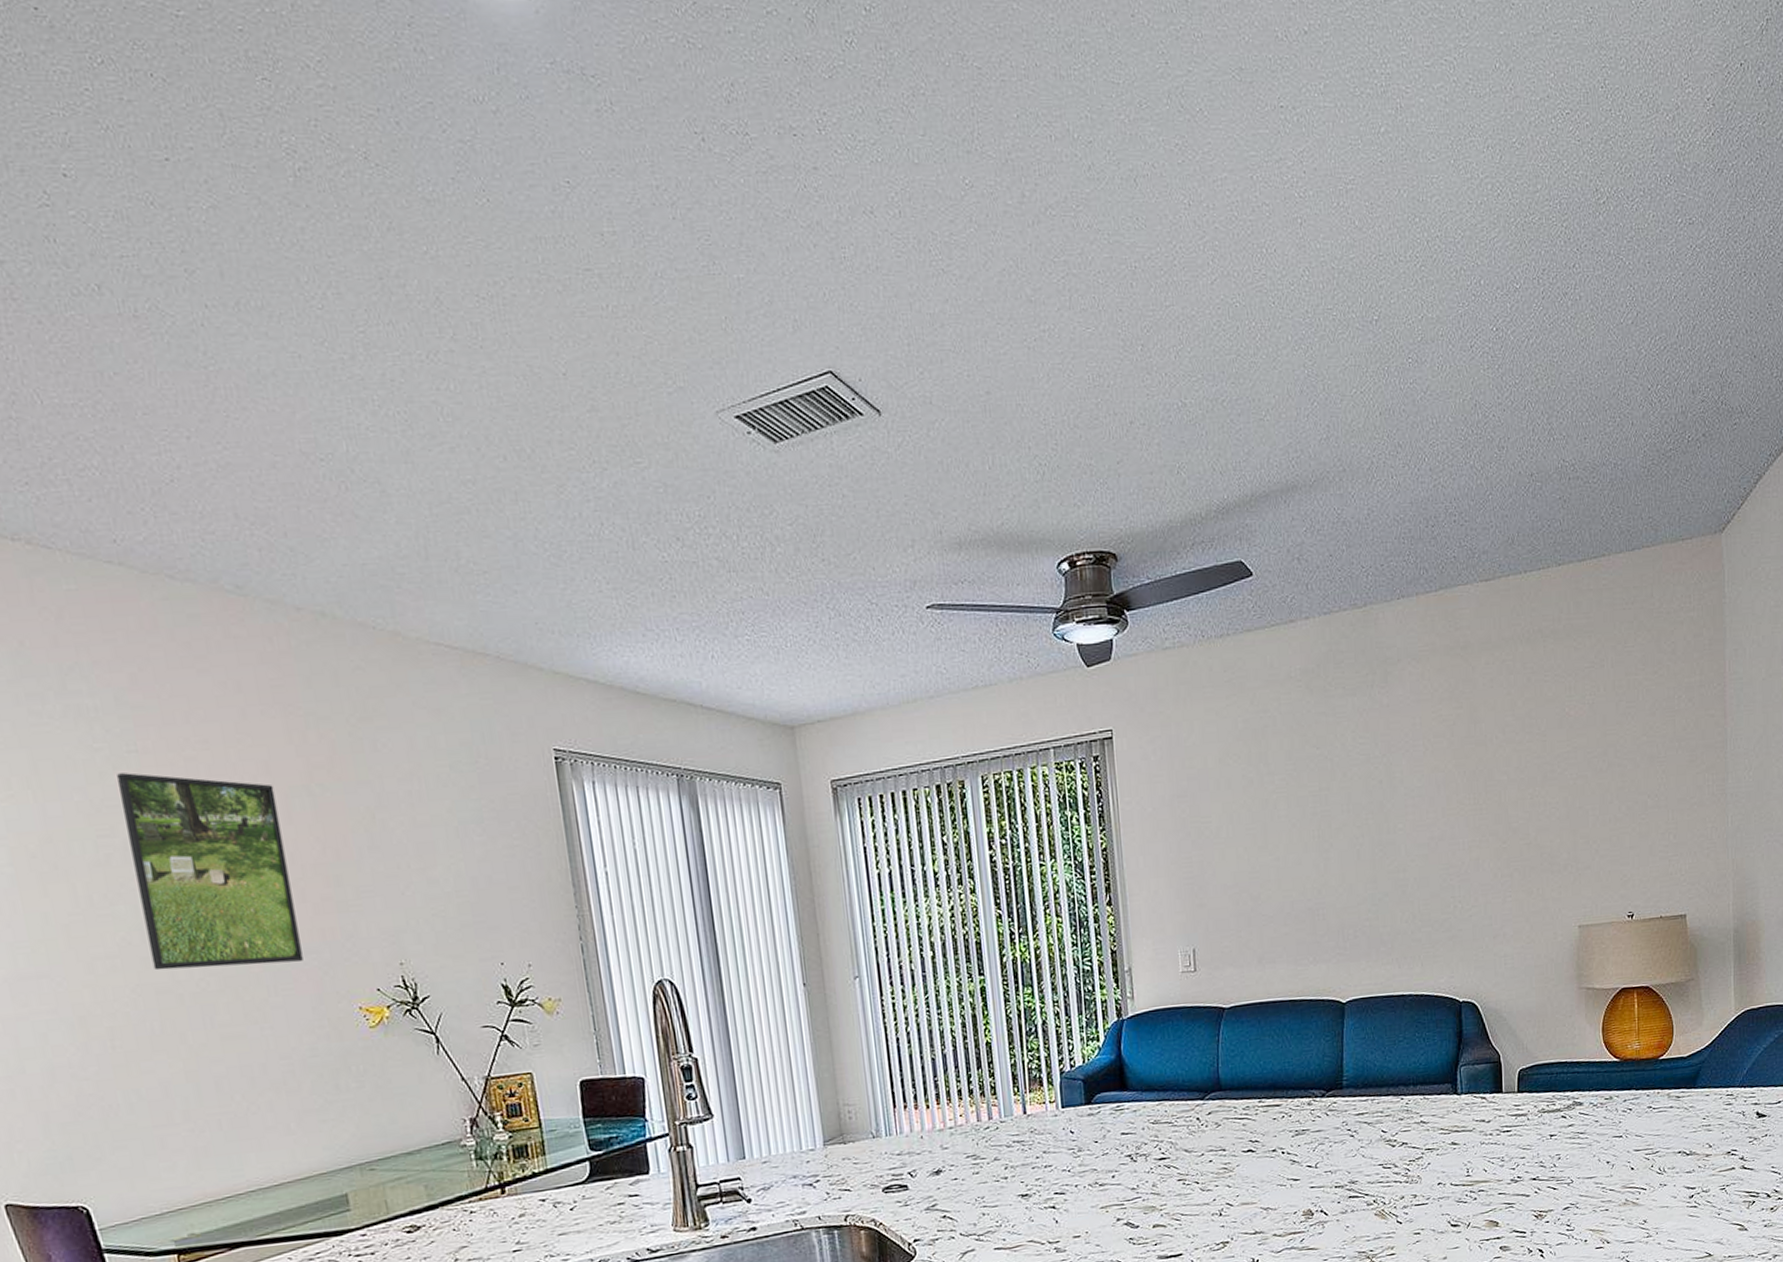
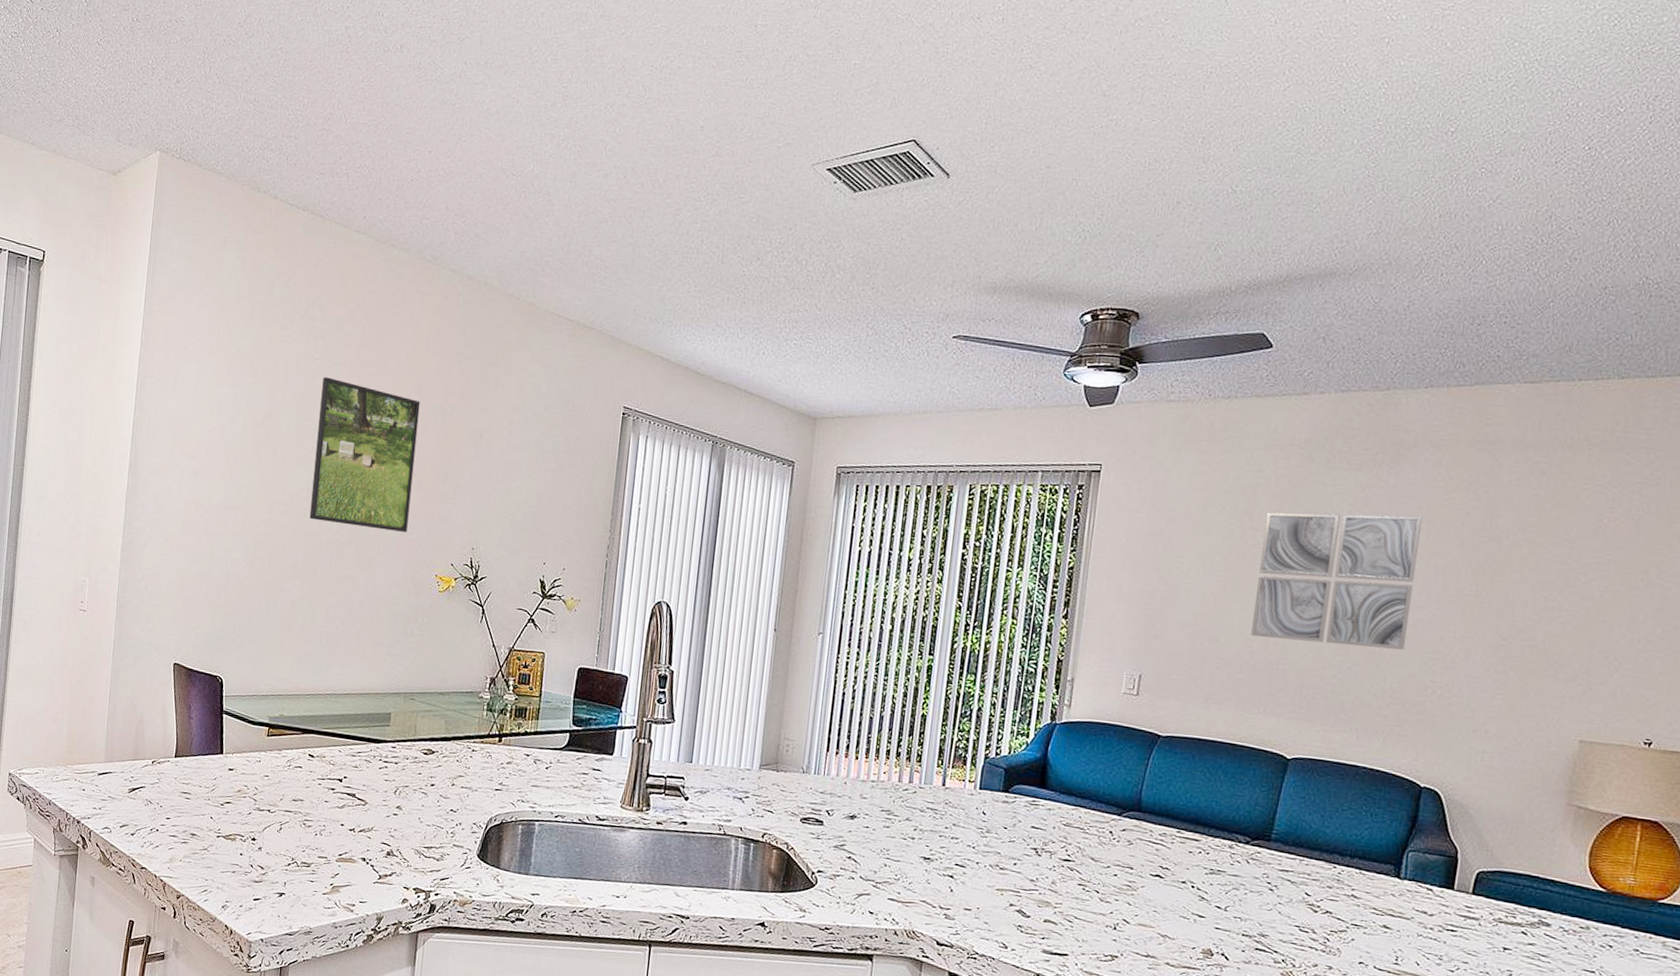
wall art: none [1279,733,1425,886] -> present [1251,512,1422,650]

